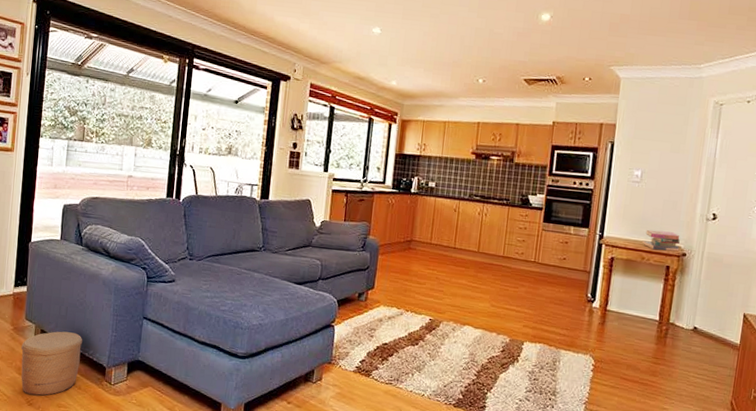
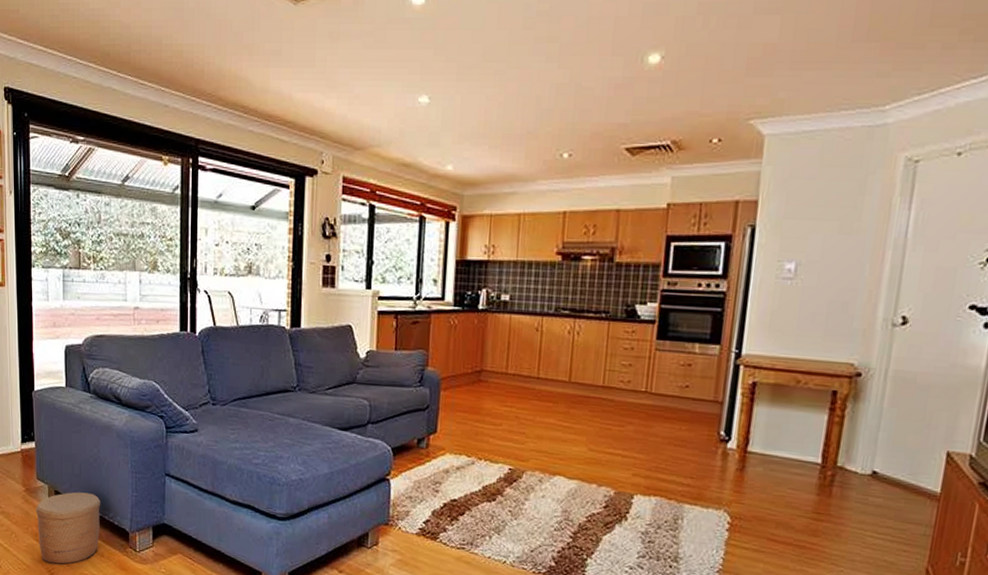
books: present [642,229,680,252] -> none [797,342,852,371]

